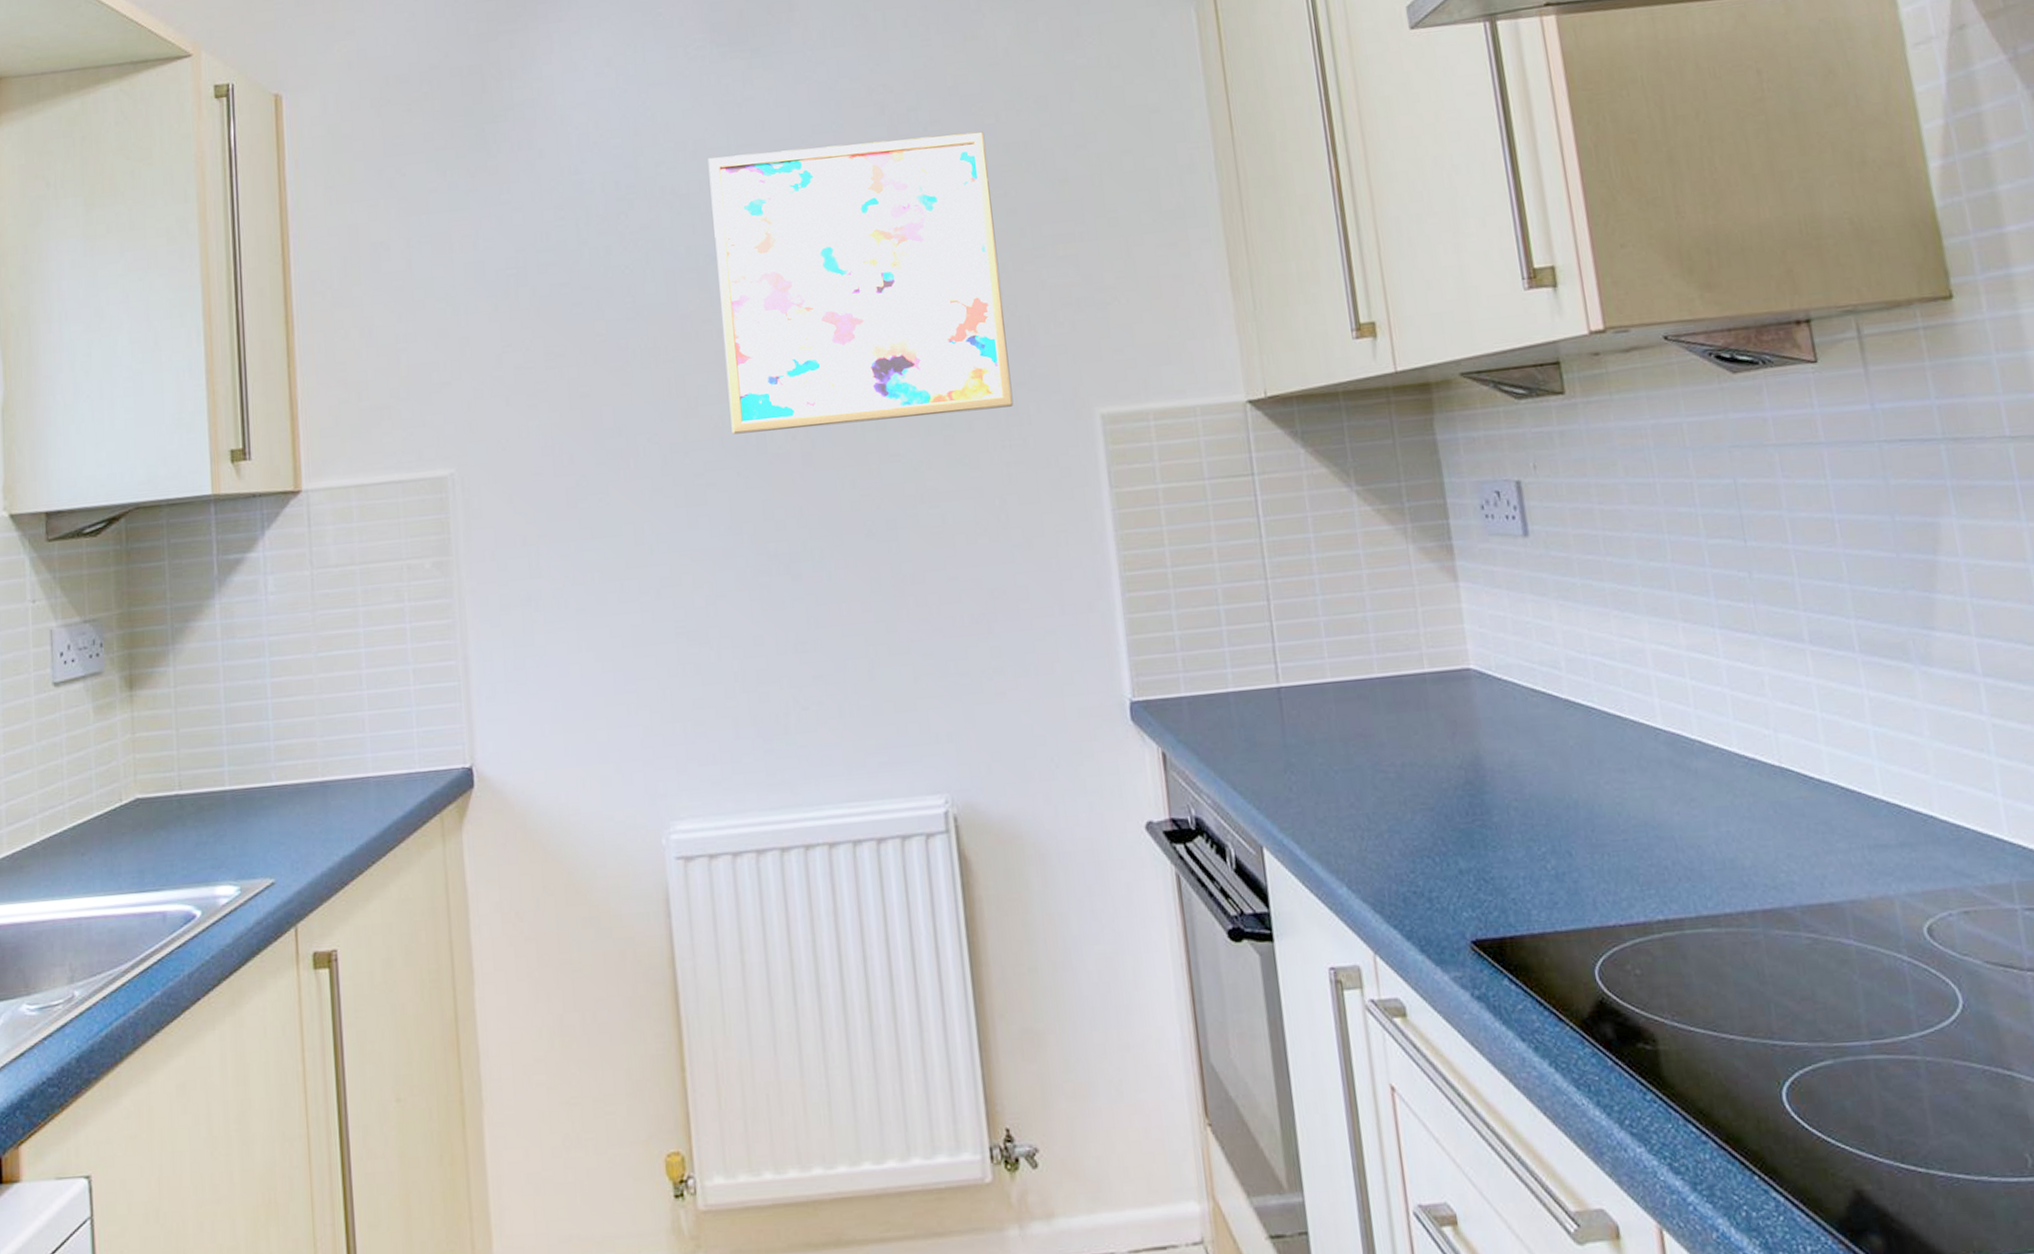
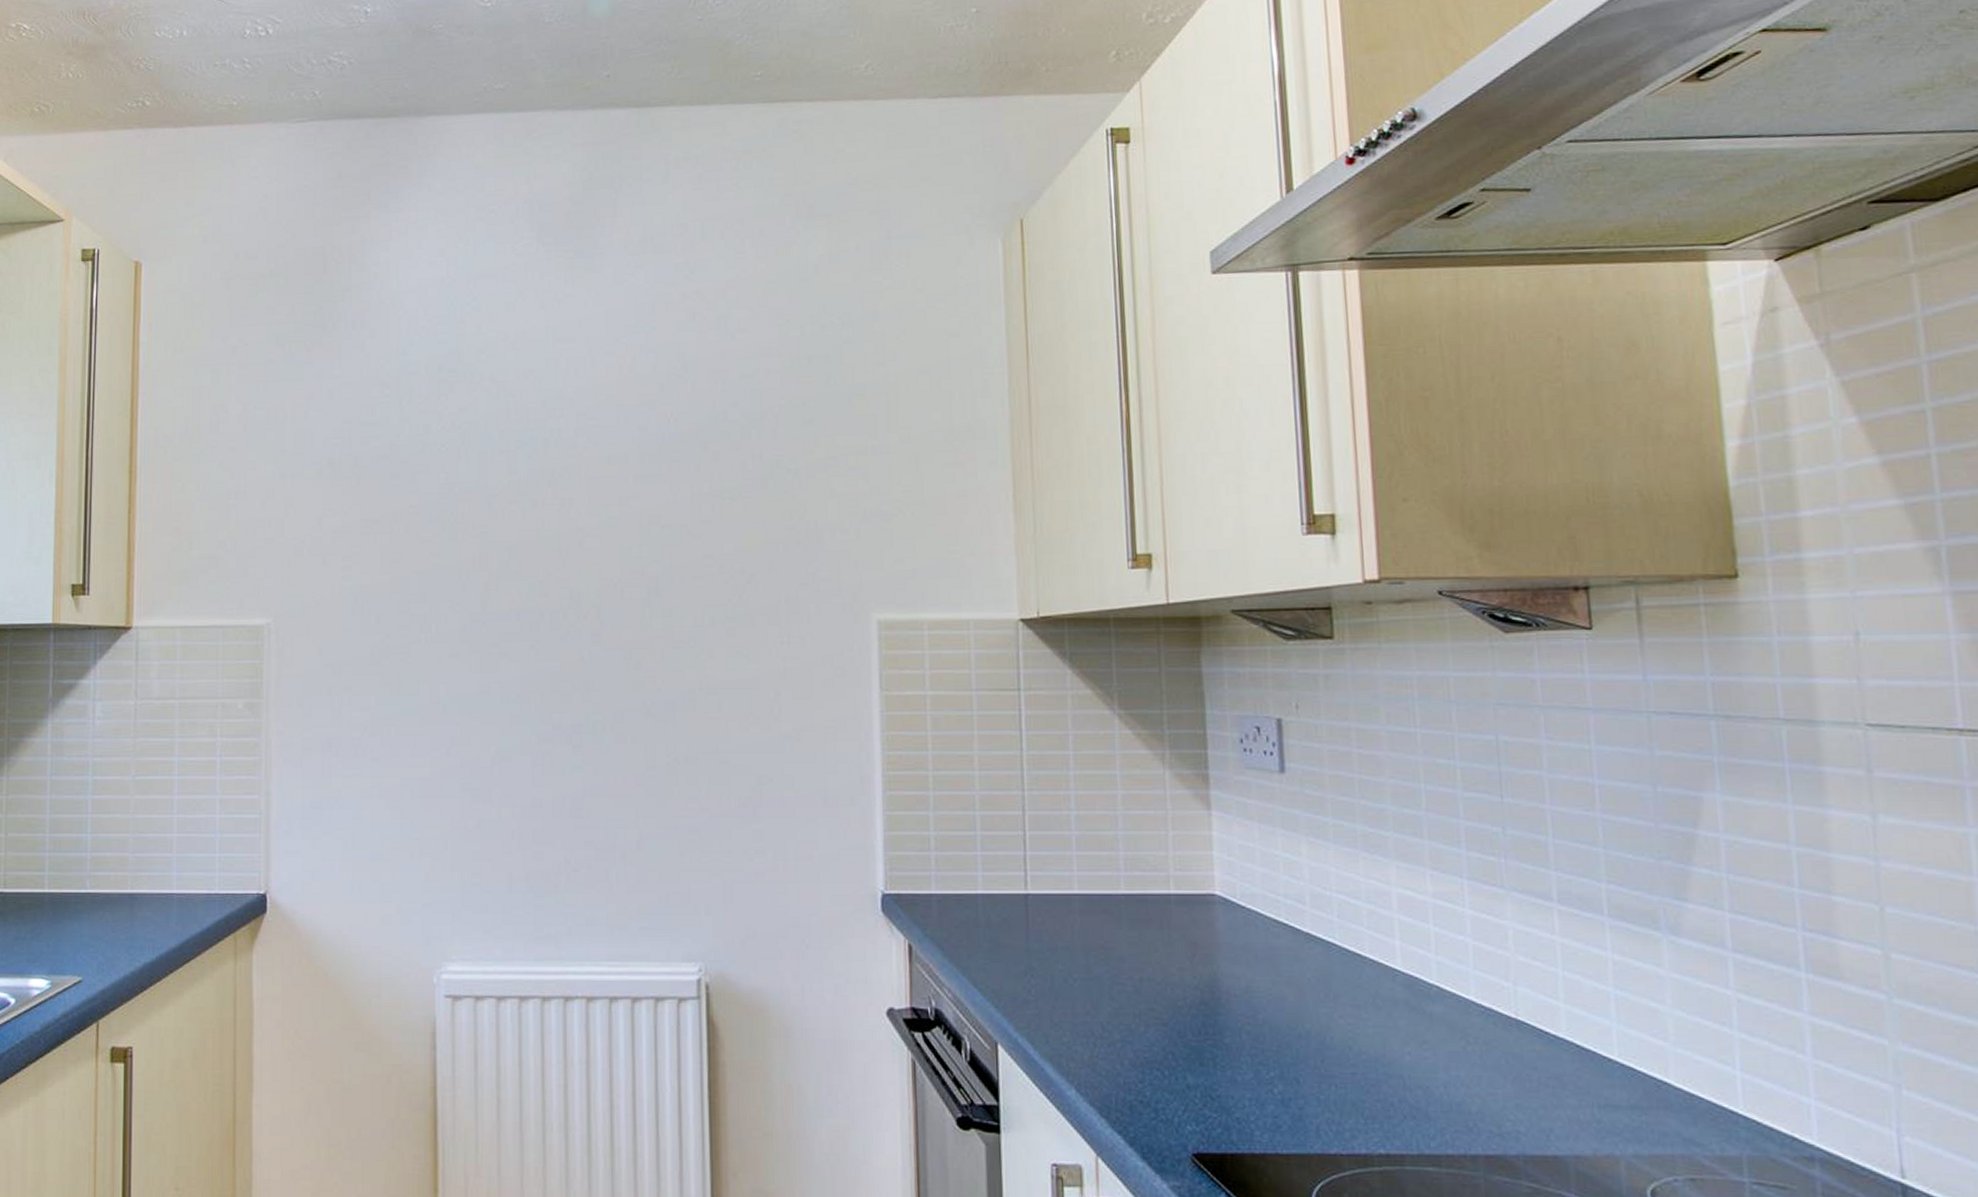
wall art: present [707,131,1014,435] -> none [526,342,795,609]

